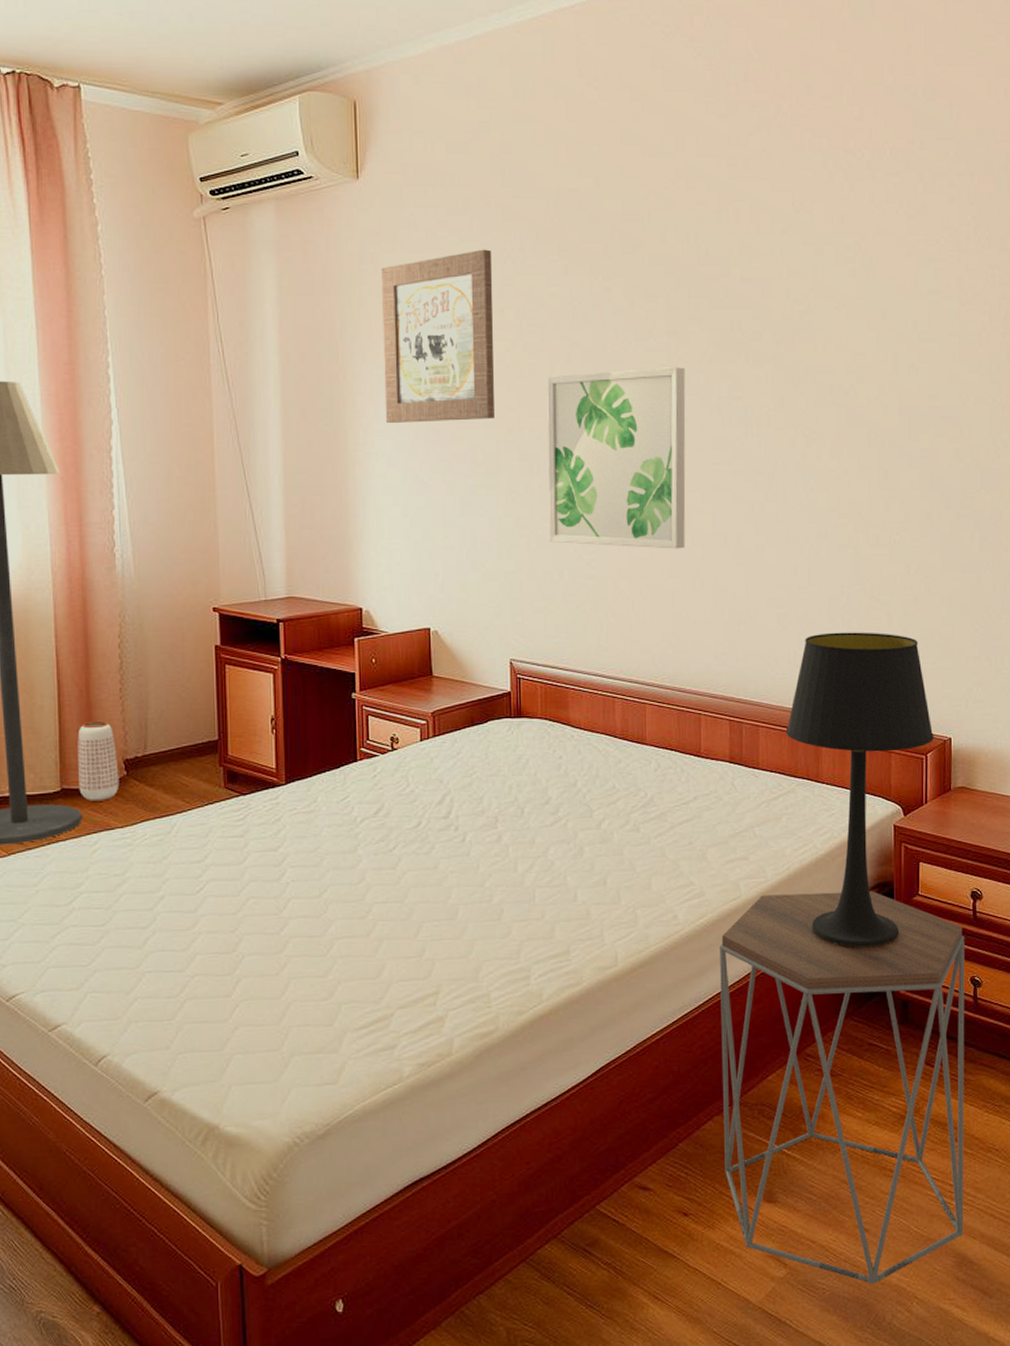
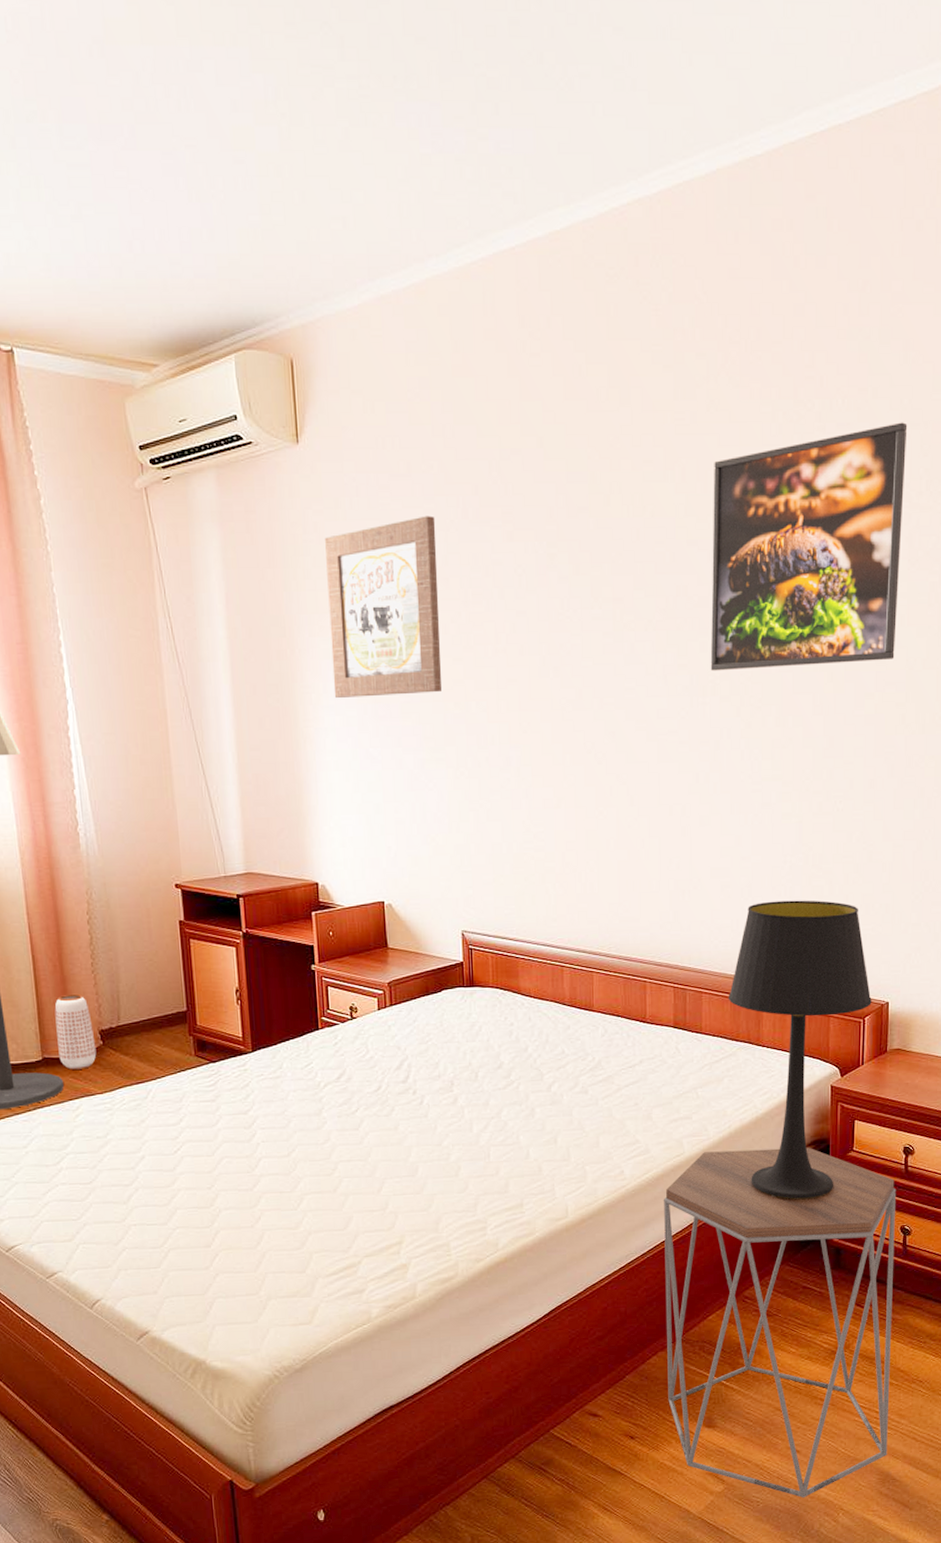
wall art: present [547,367,686,549] -> none [492,635,631,821]
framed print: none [764,172,954,403] -> present [710,422,908,671]

